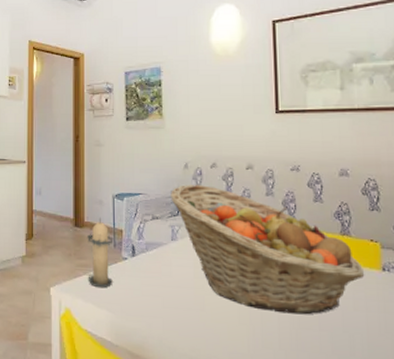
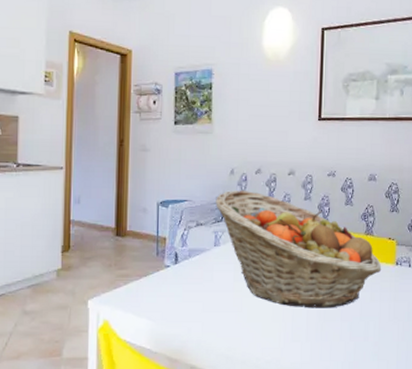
candle: present [86,217,114,287] -> none [128,225,157,296]

